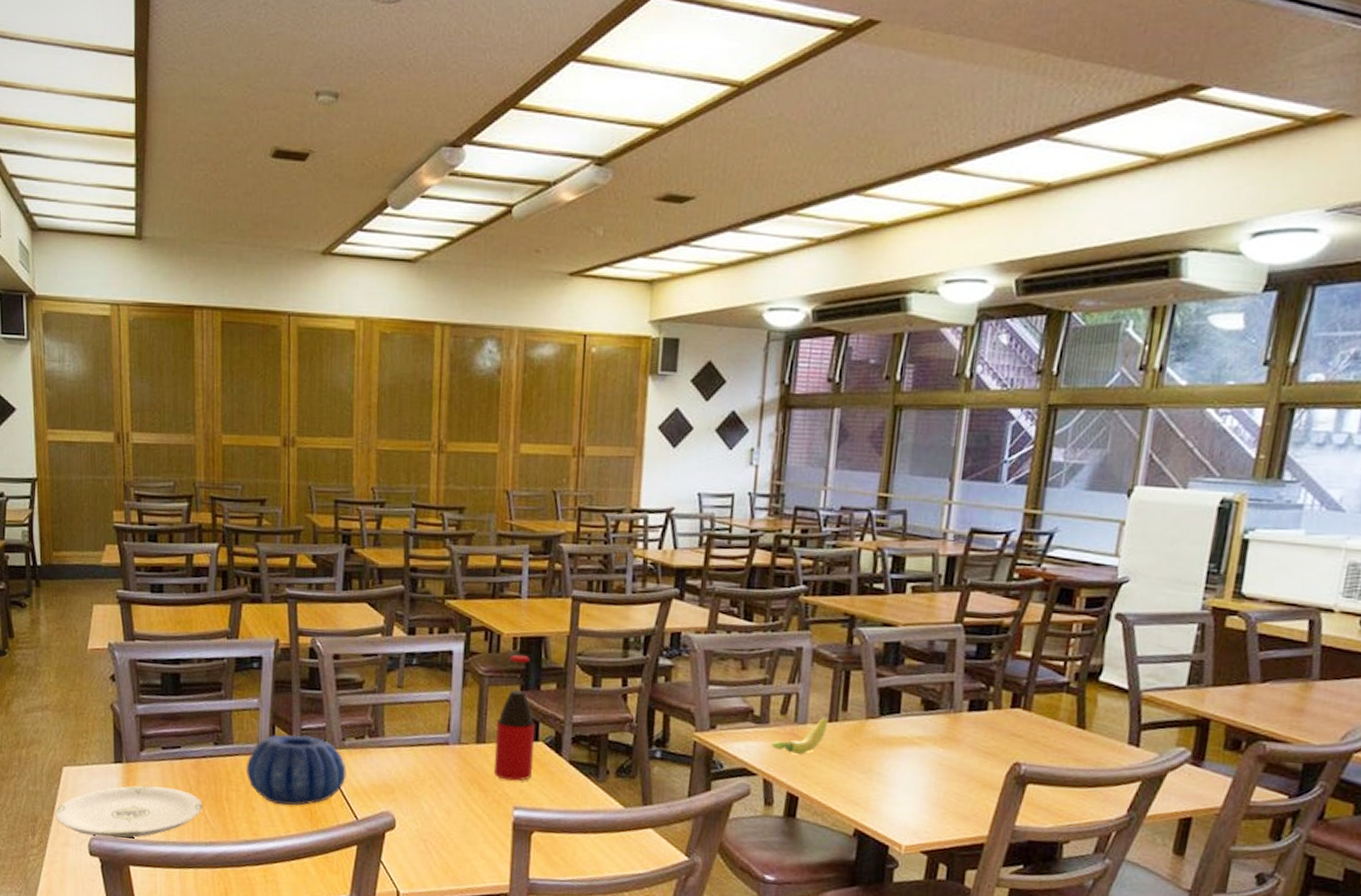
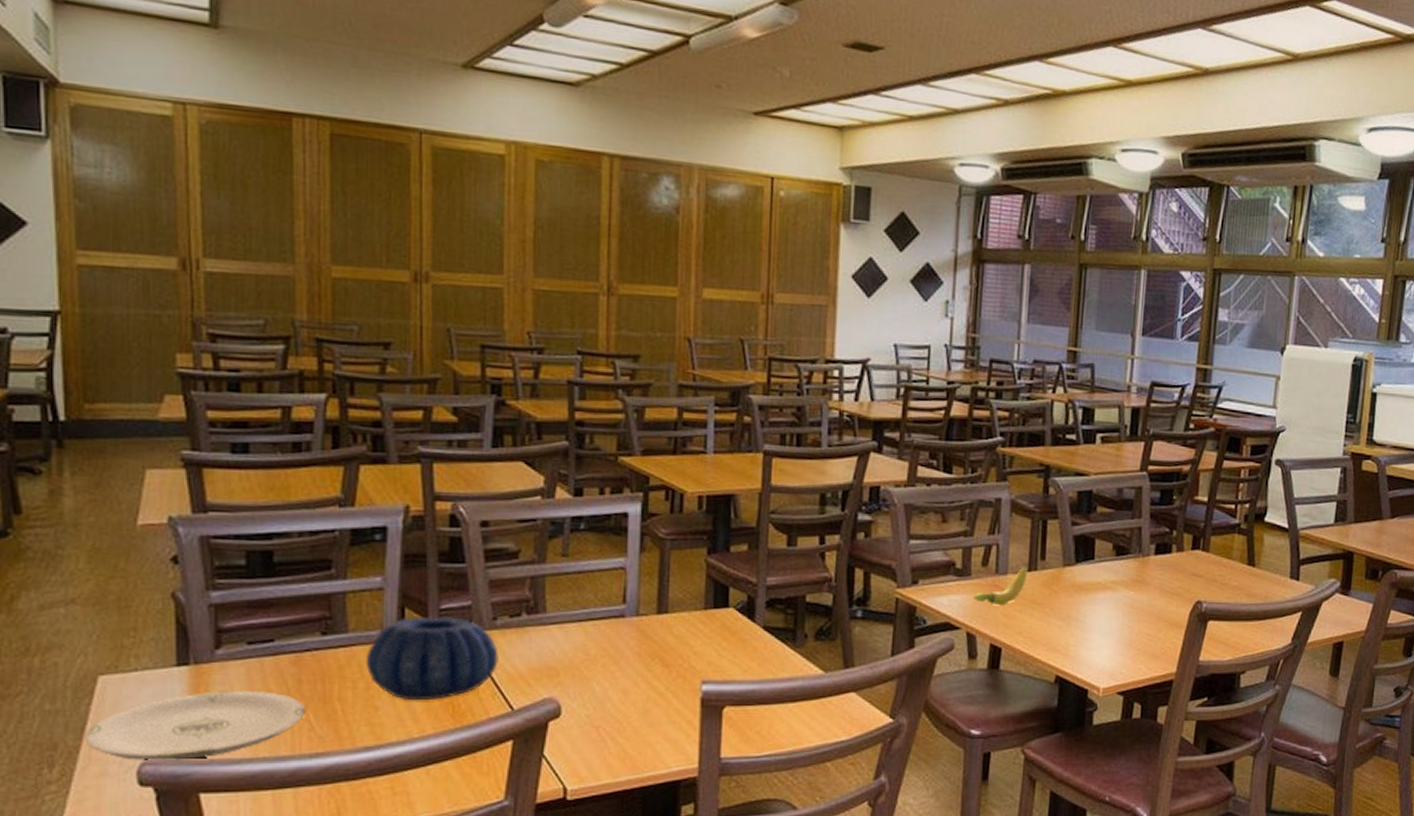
bottle: present [493,654,536,781] -> none [677,514,726,652]

